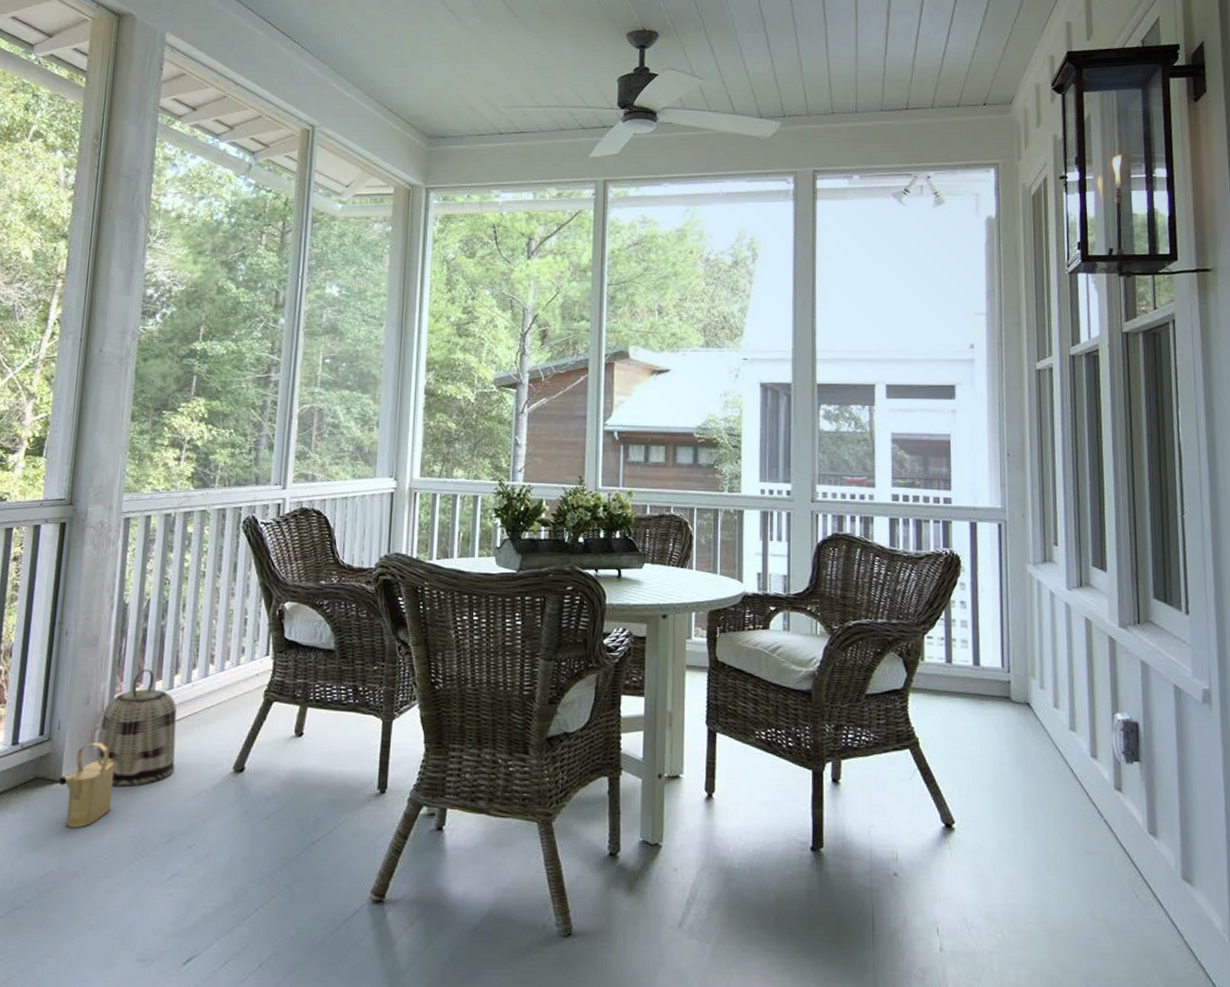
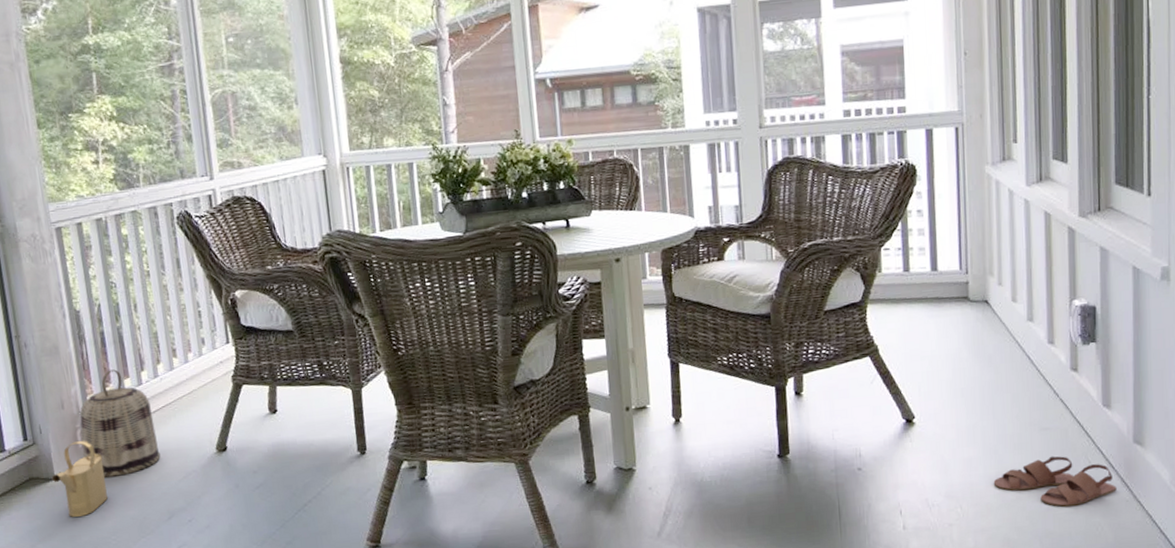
sandal: none [1036,884,1167,946] -> present [993,456,1117,507]

